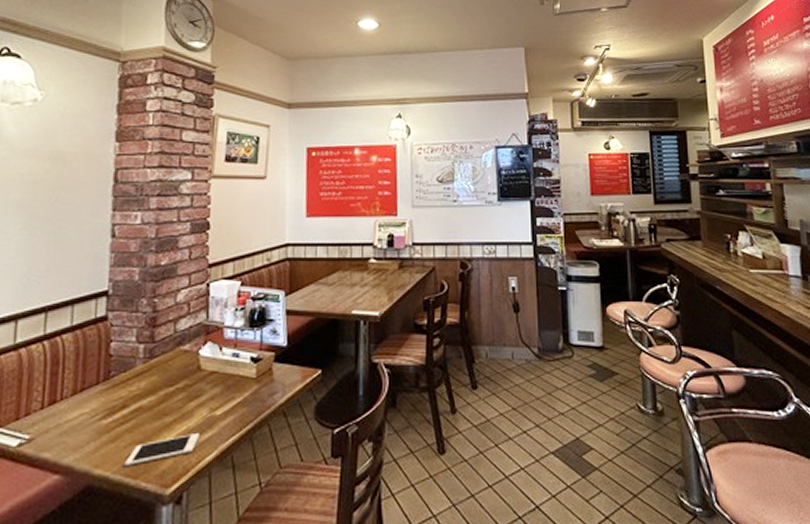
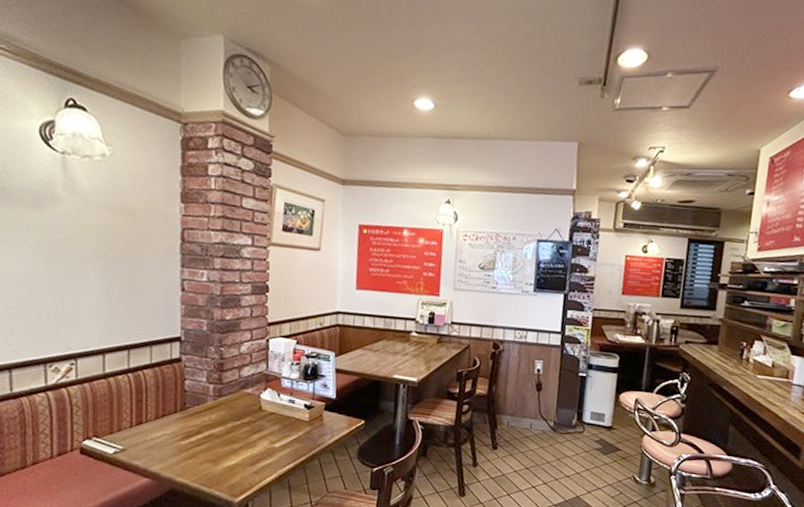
cell phone: present [125,432,199,466] -> none [201,458,261,478]

